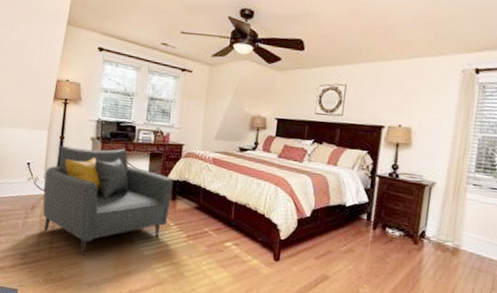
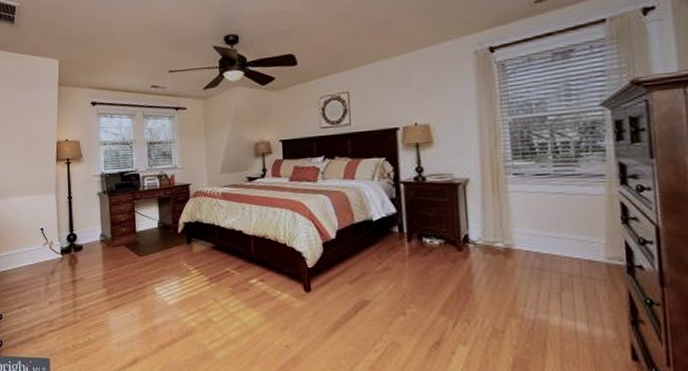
armchair: present [43,146,173,256] -> none [59,198,187,315]

